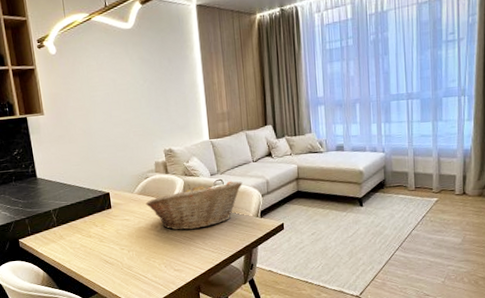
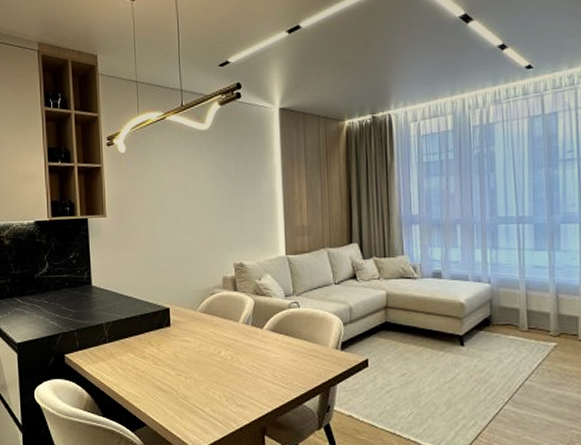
fruit basket: present [145,181,243,230] -> none [209,304,322,359]

